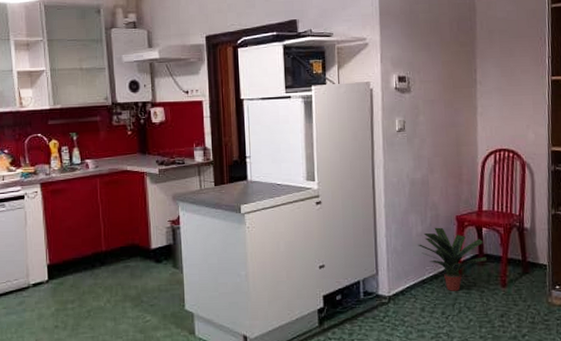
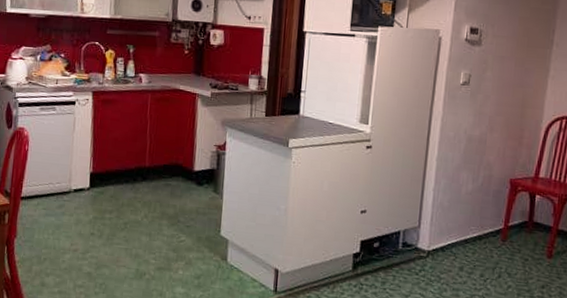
potted plant: present [418,227,487,291] -> none [465,188,536,256]

